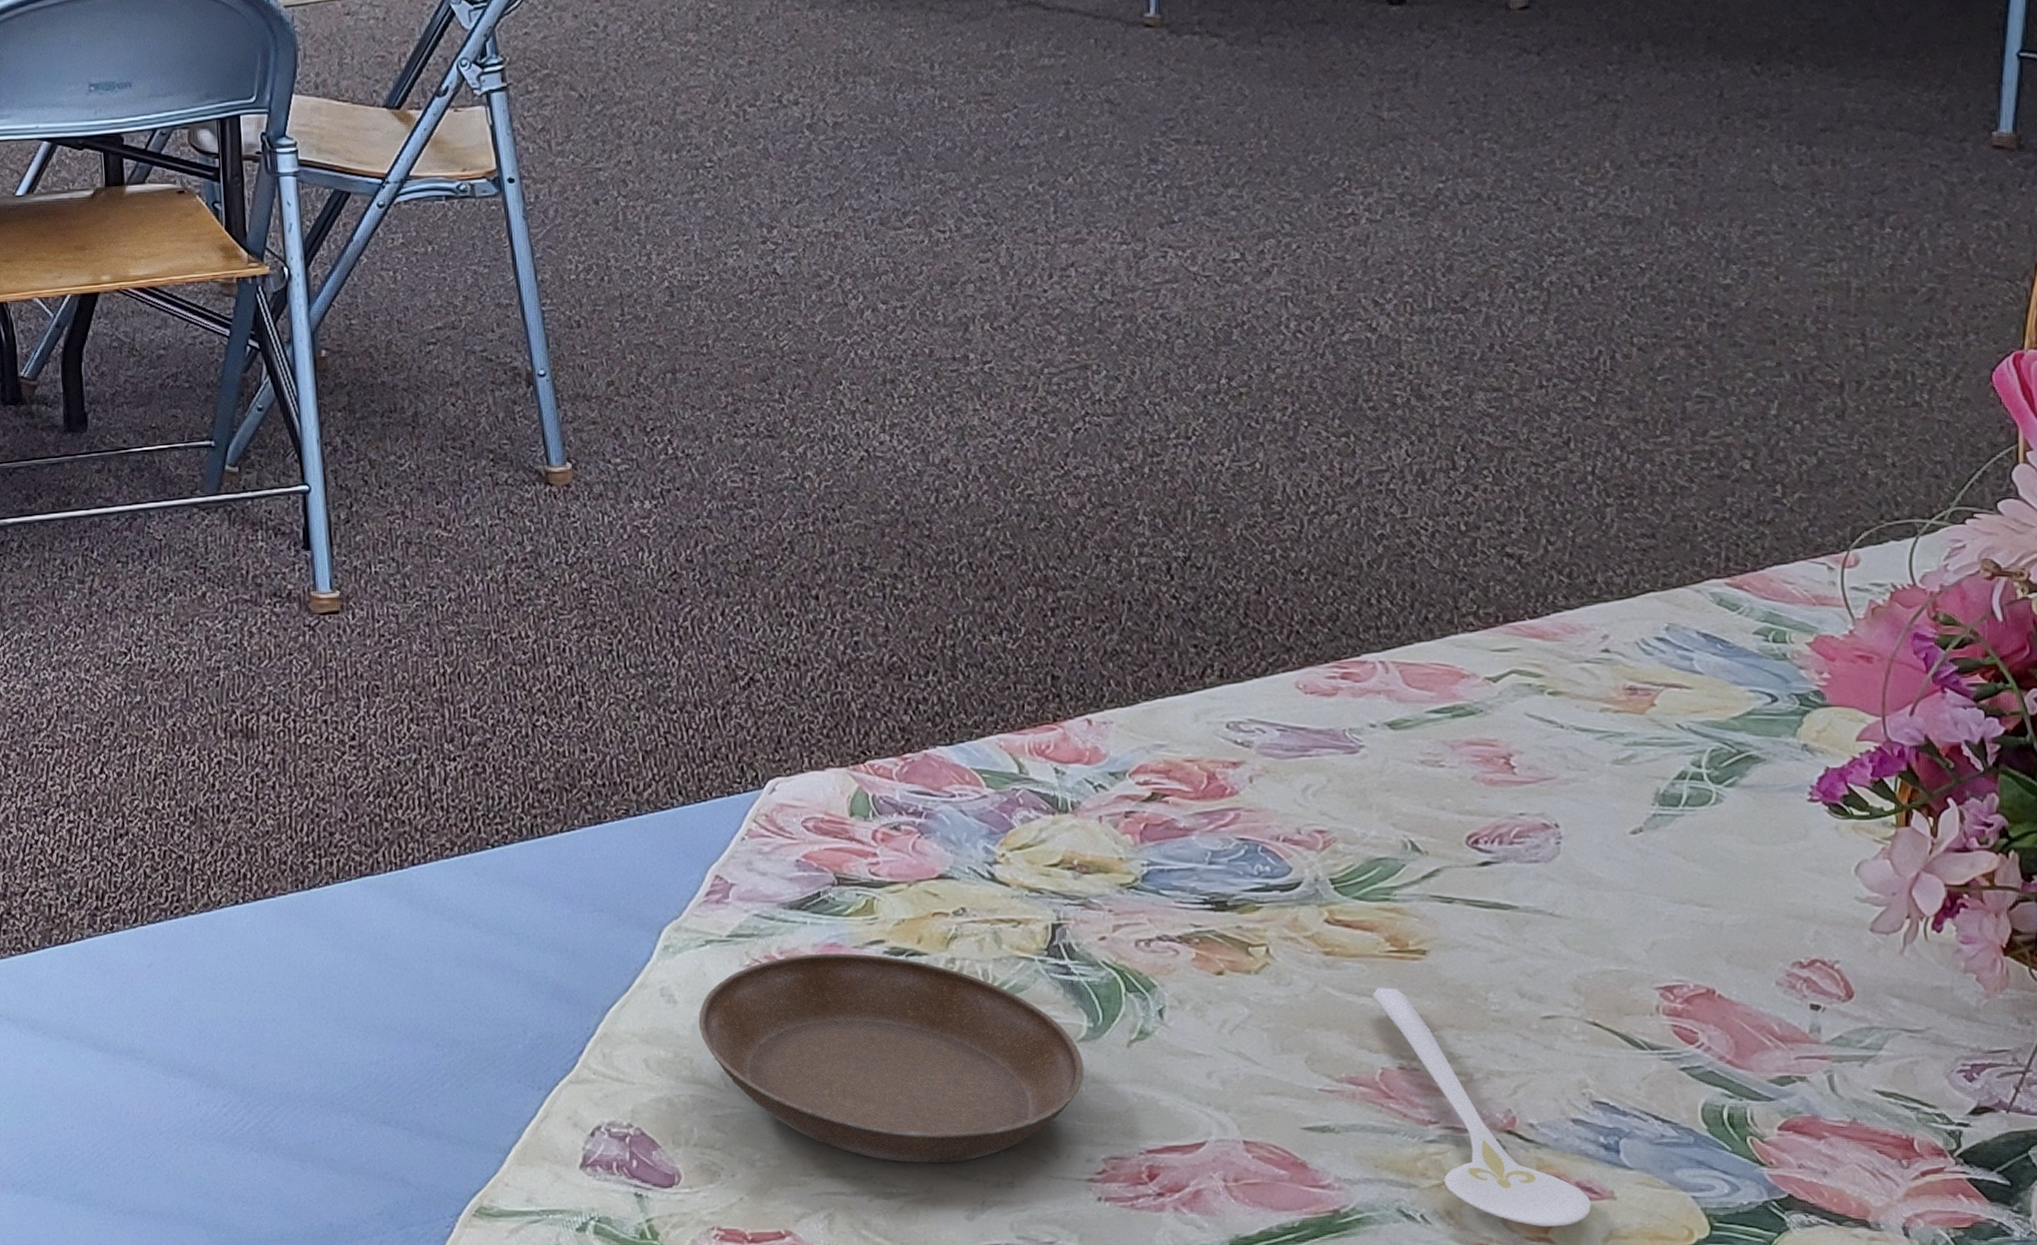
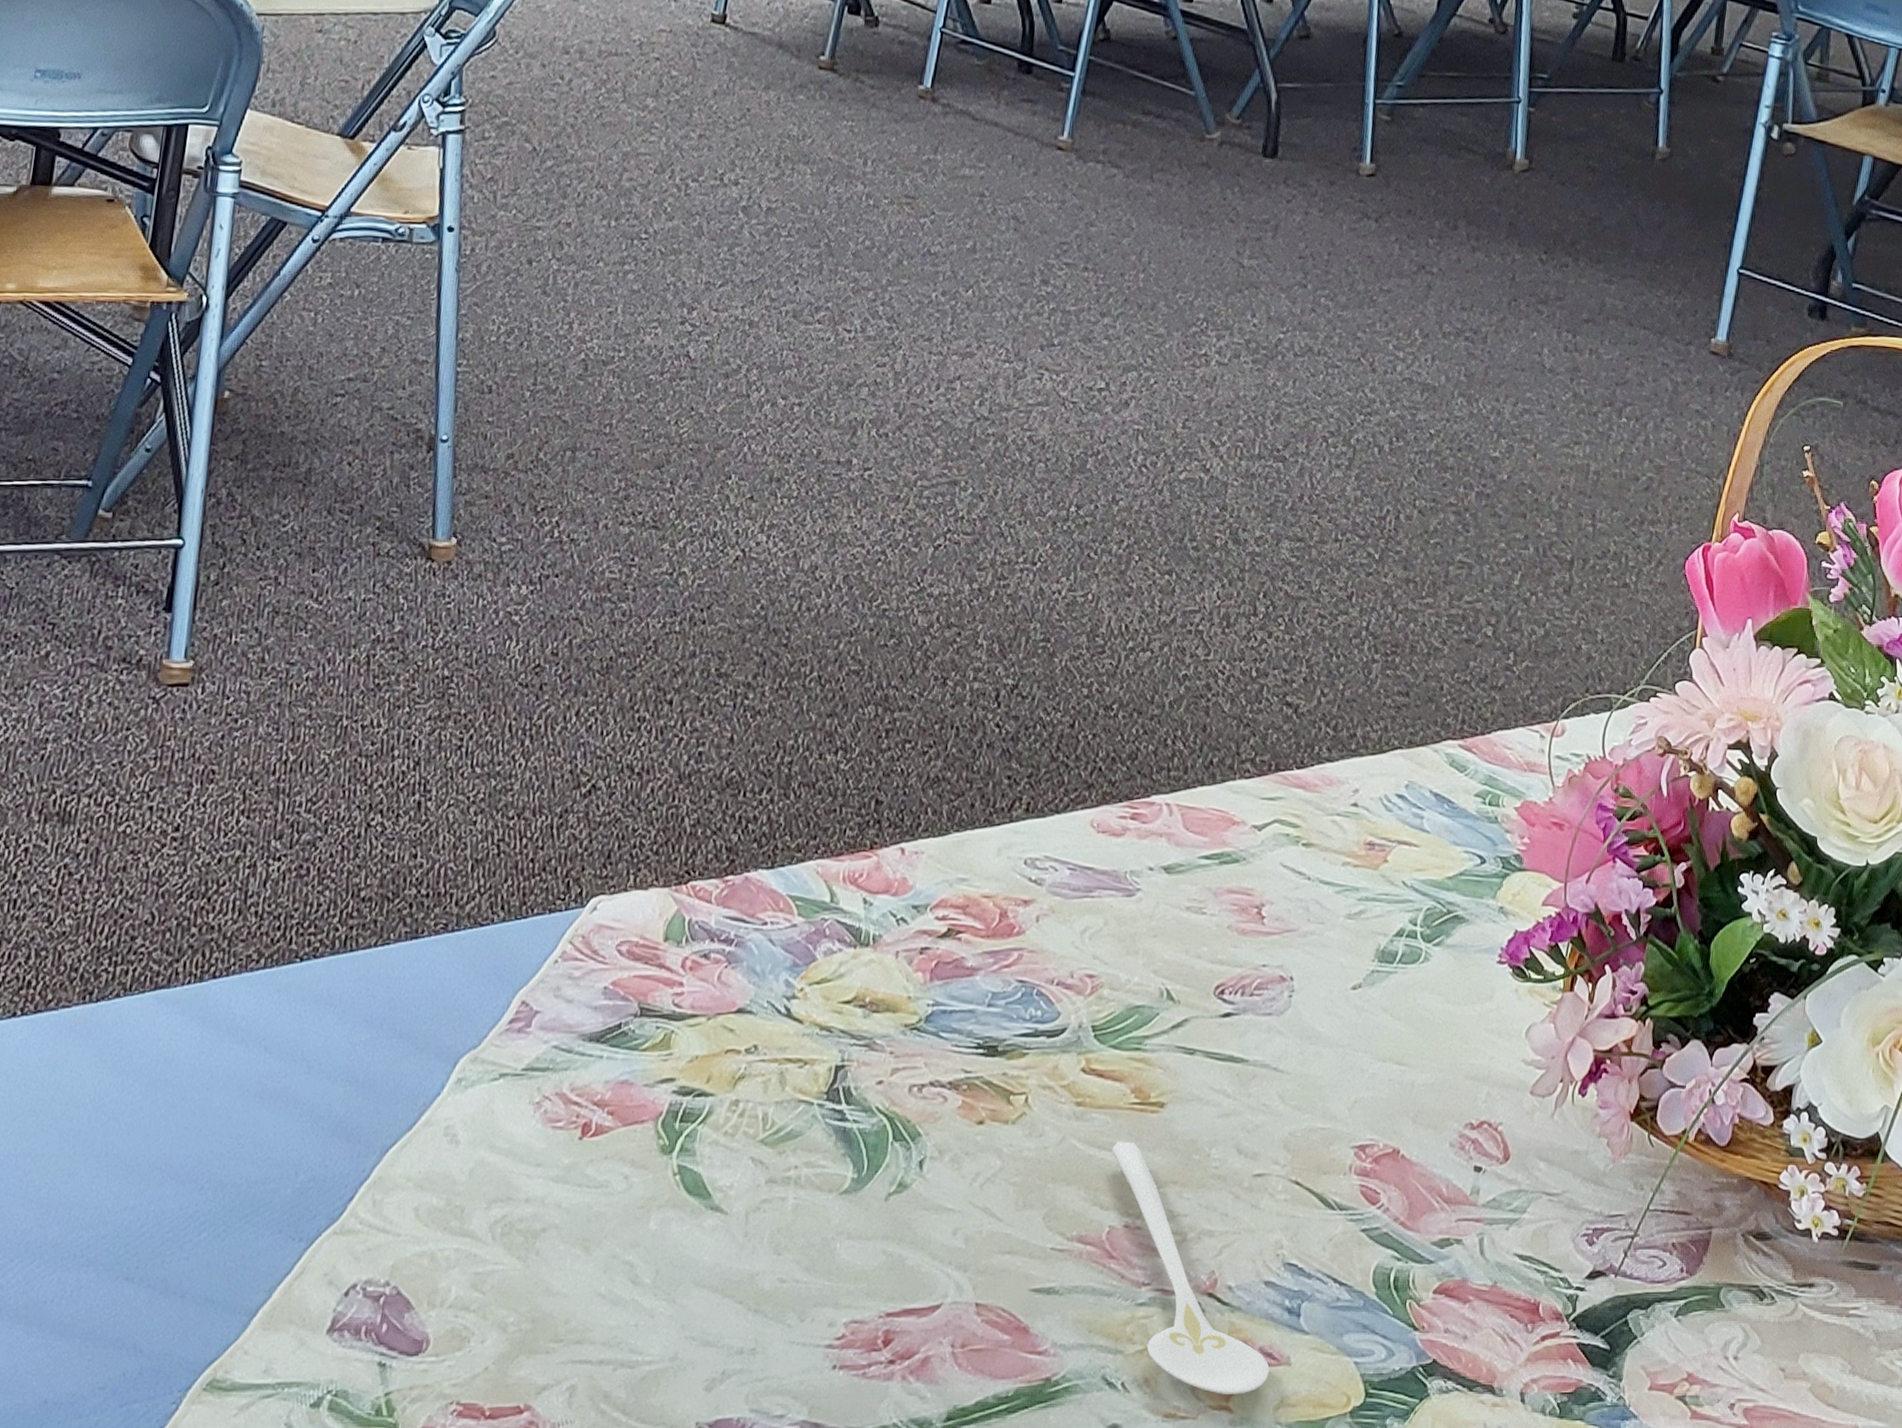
saucer: present [698,953,1084,1163] -> none [476,1091,842,1327]

